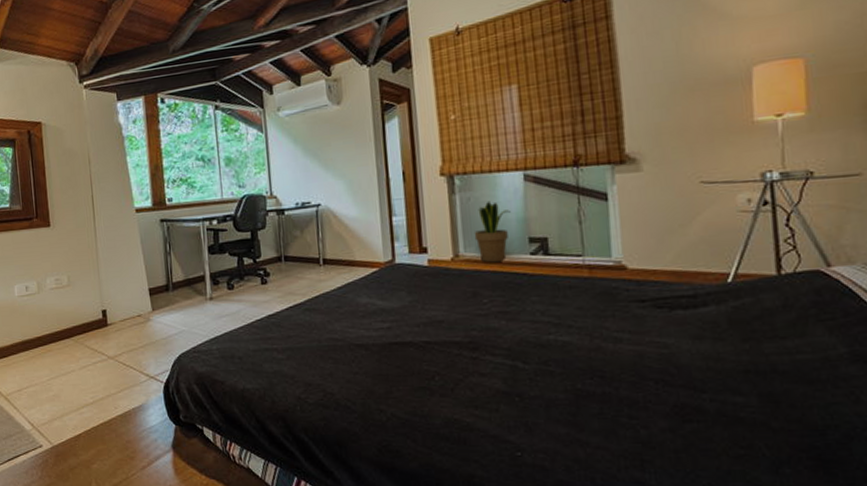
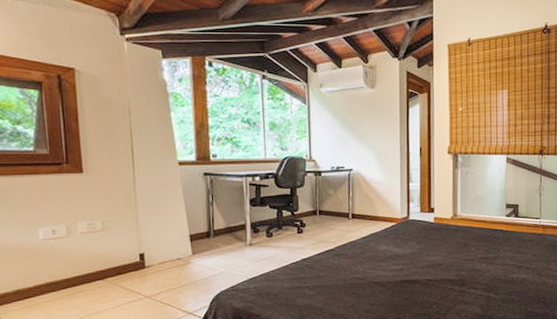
potted plant: present [474,200,511,263] -> none [469,175,495,222]

